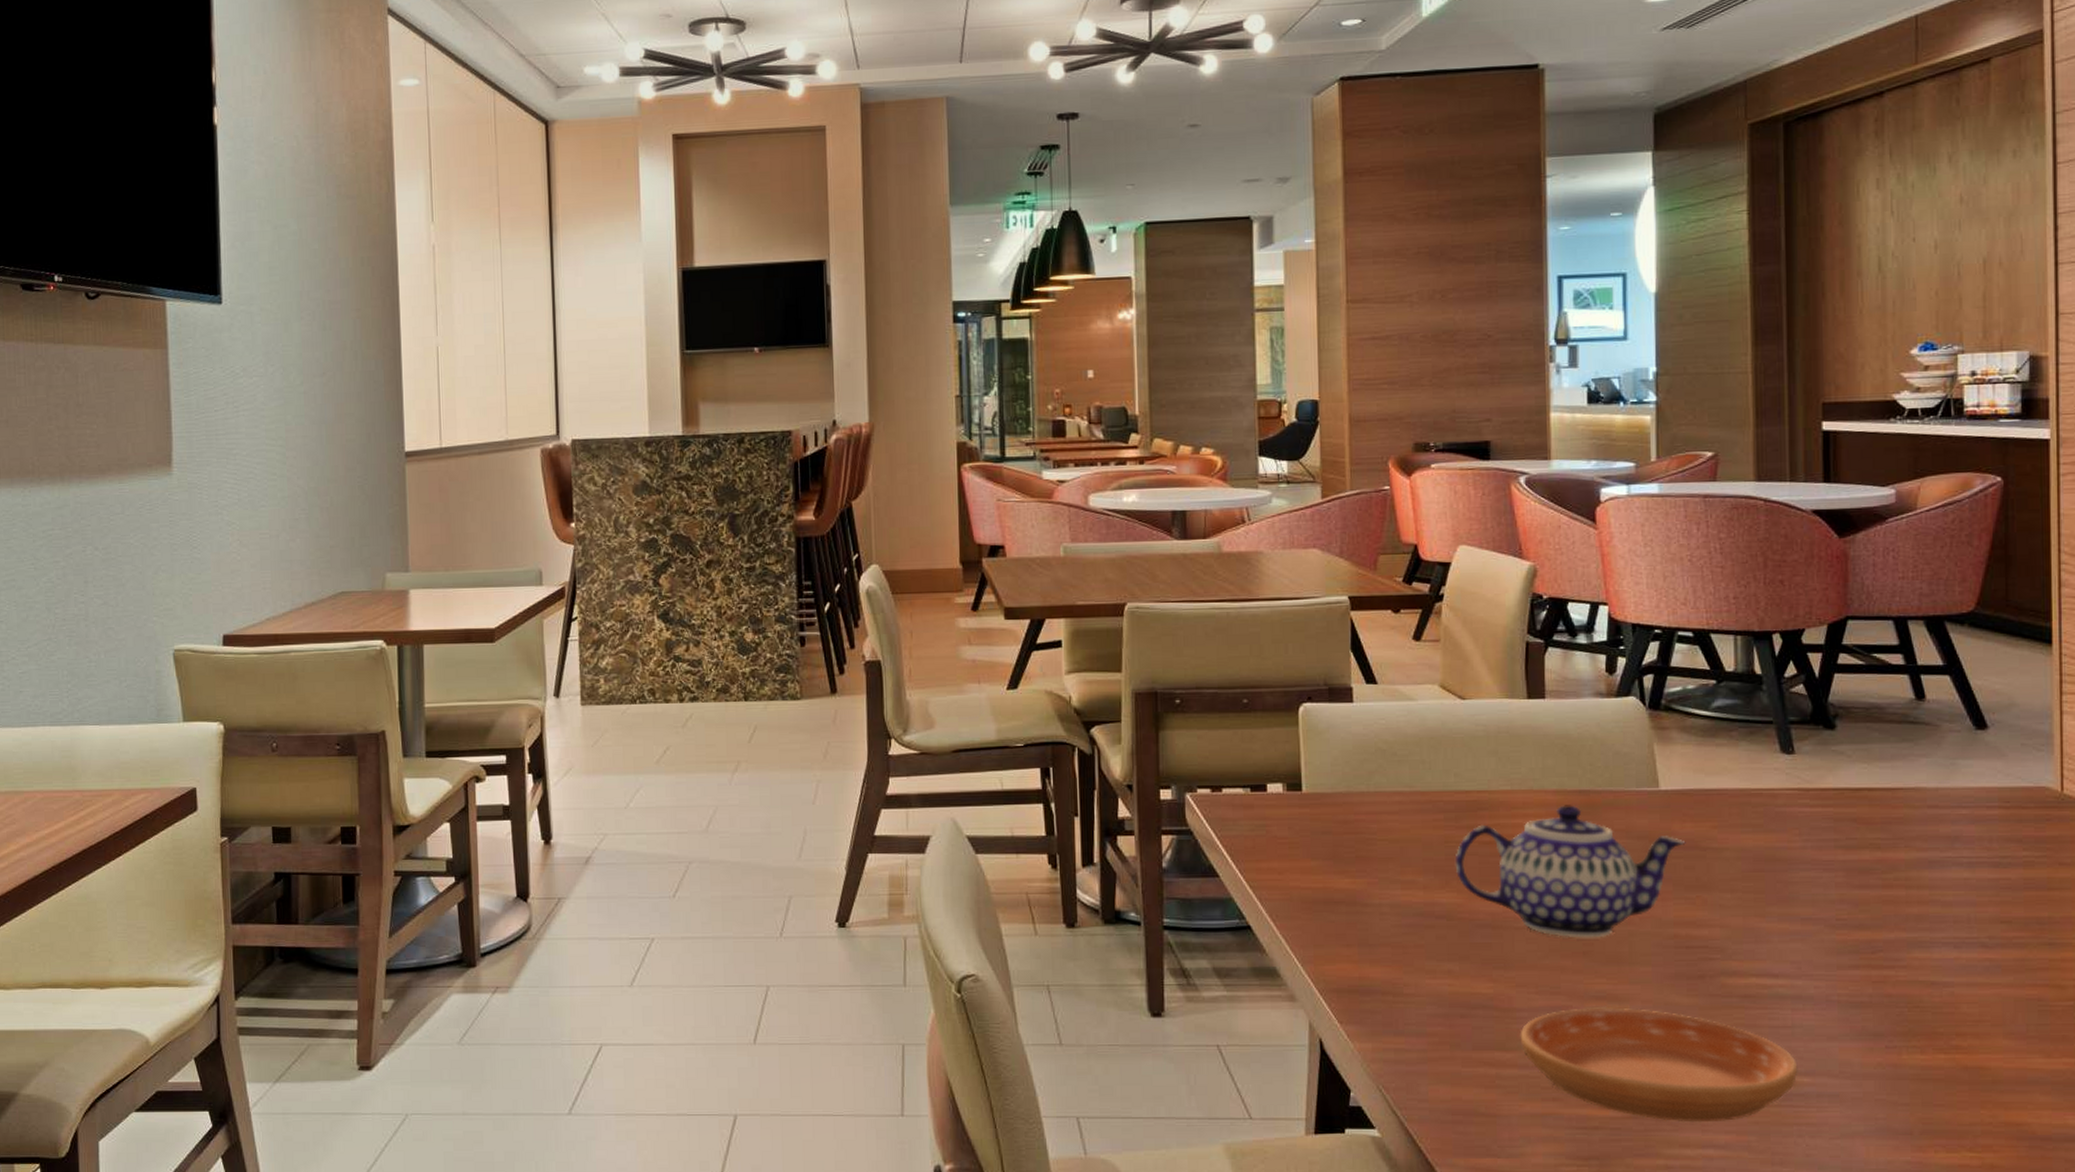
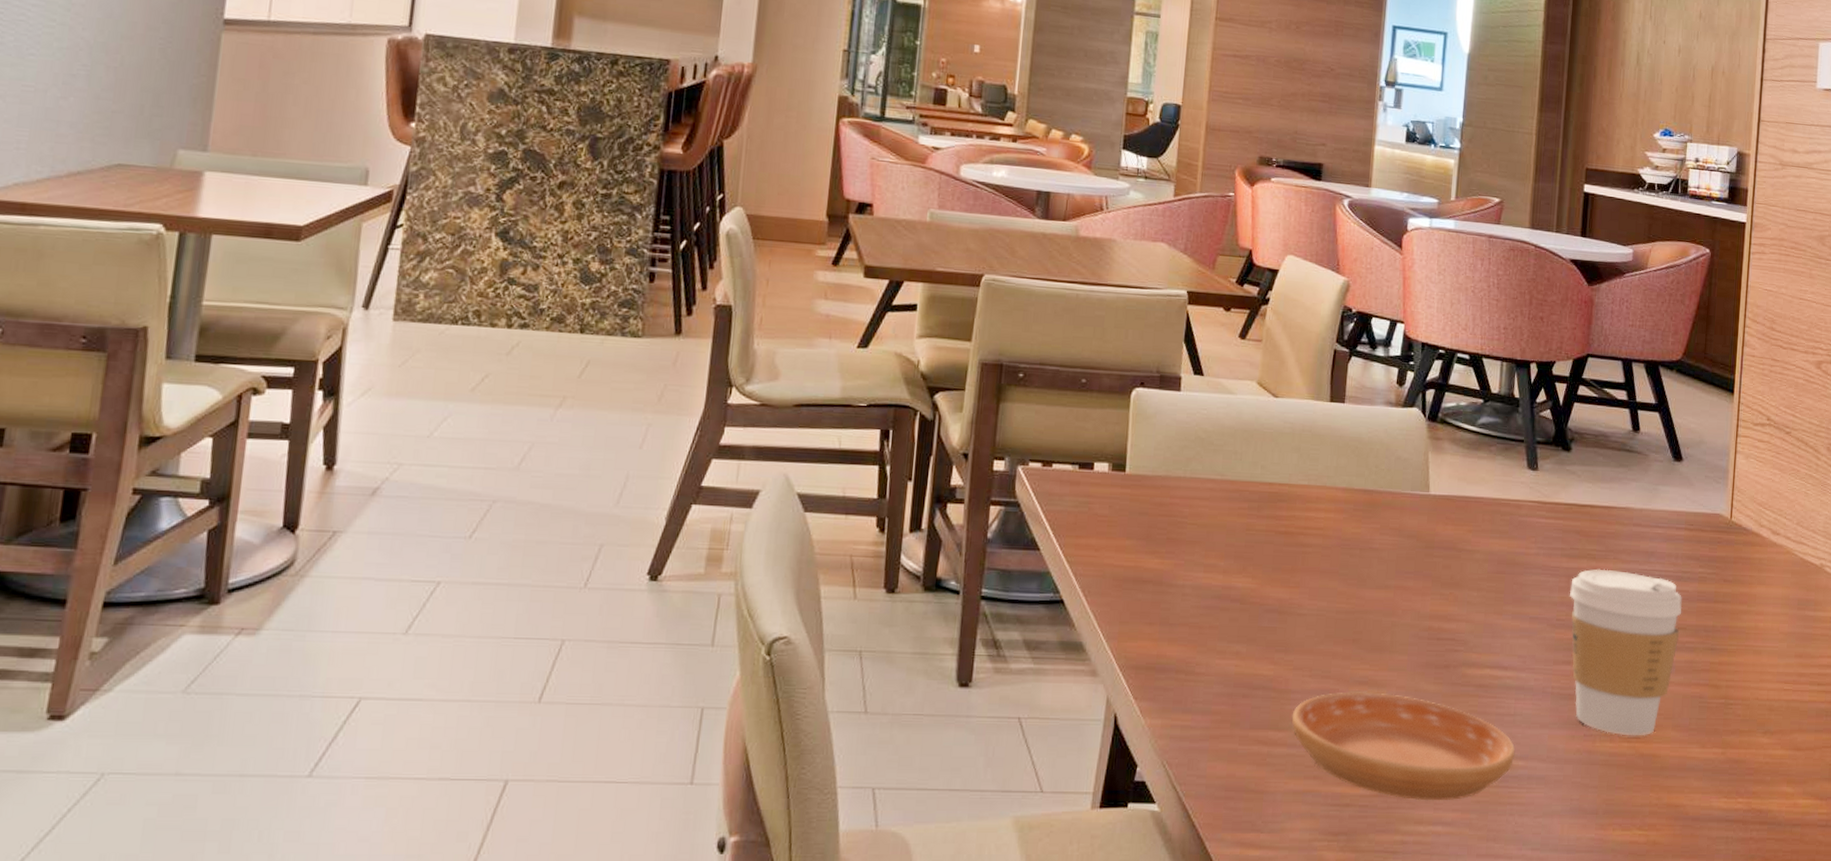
teapot: present [1455,805,1686,938] -> none [1252,502,1446,627]
coffee cup: none [1851,859,2004,1047] -> present [1570,568,1683,736]

